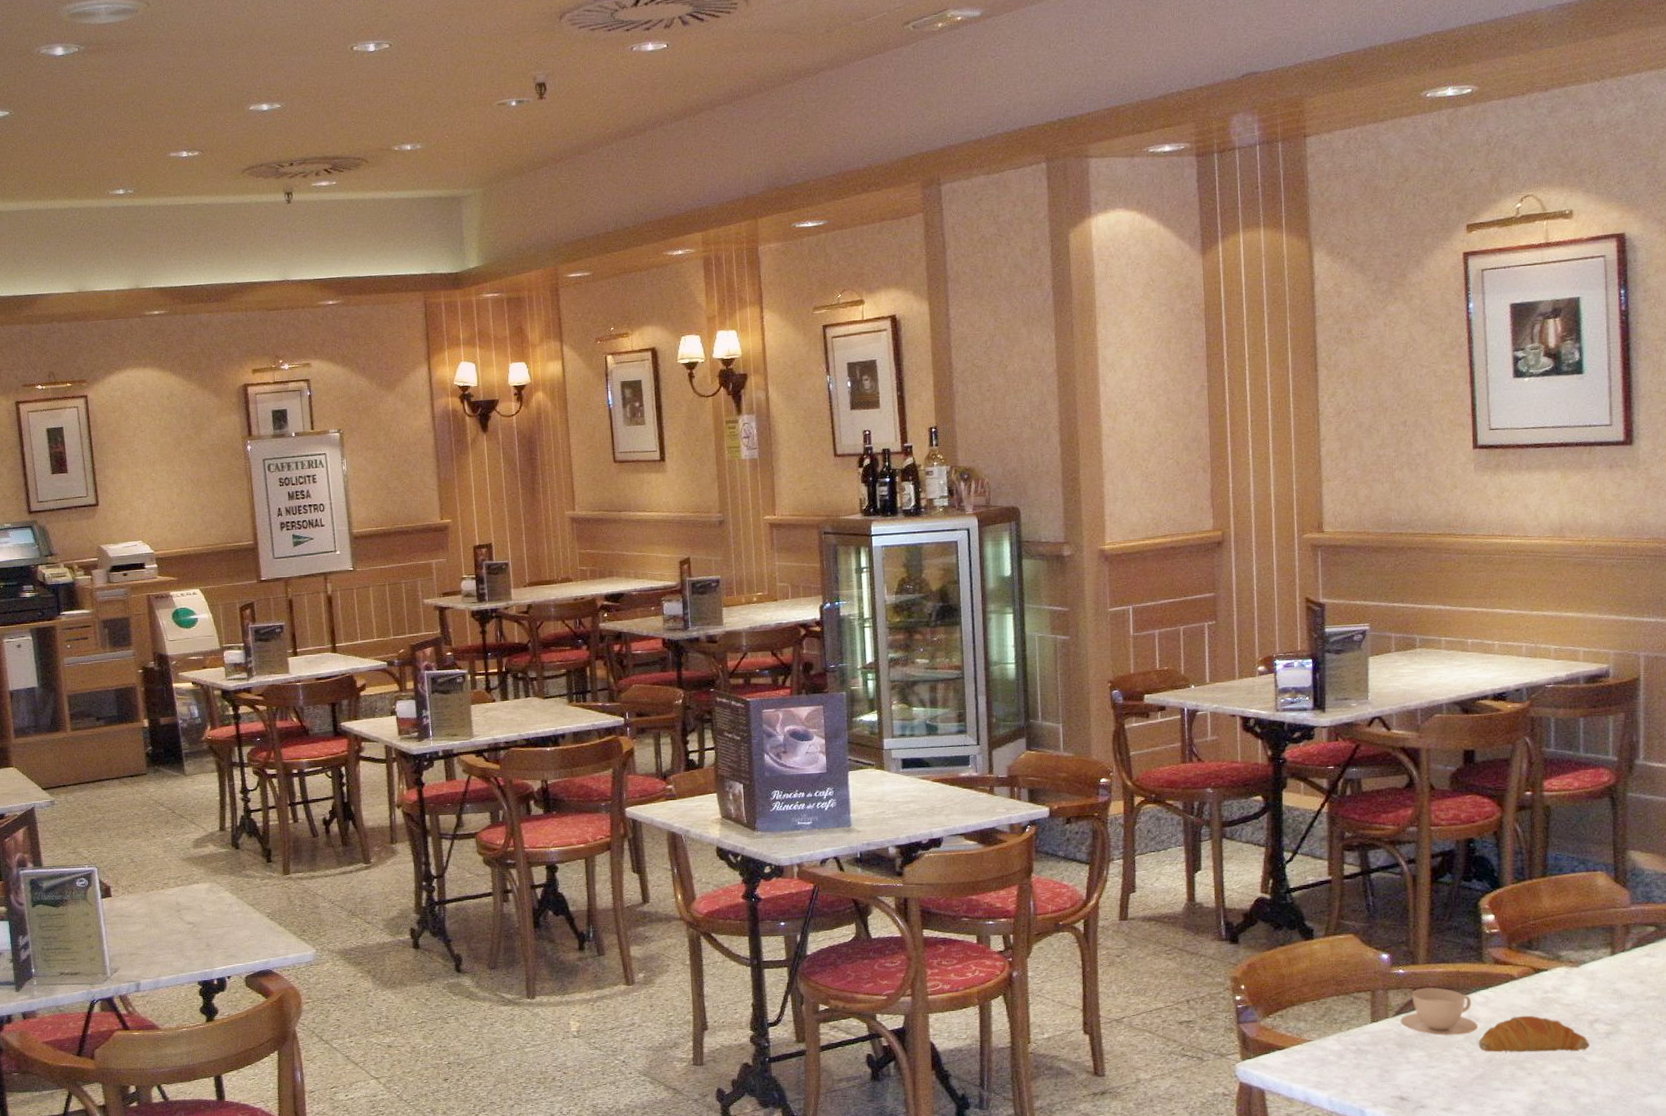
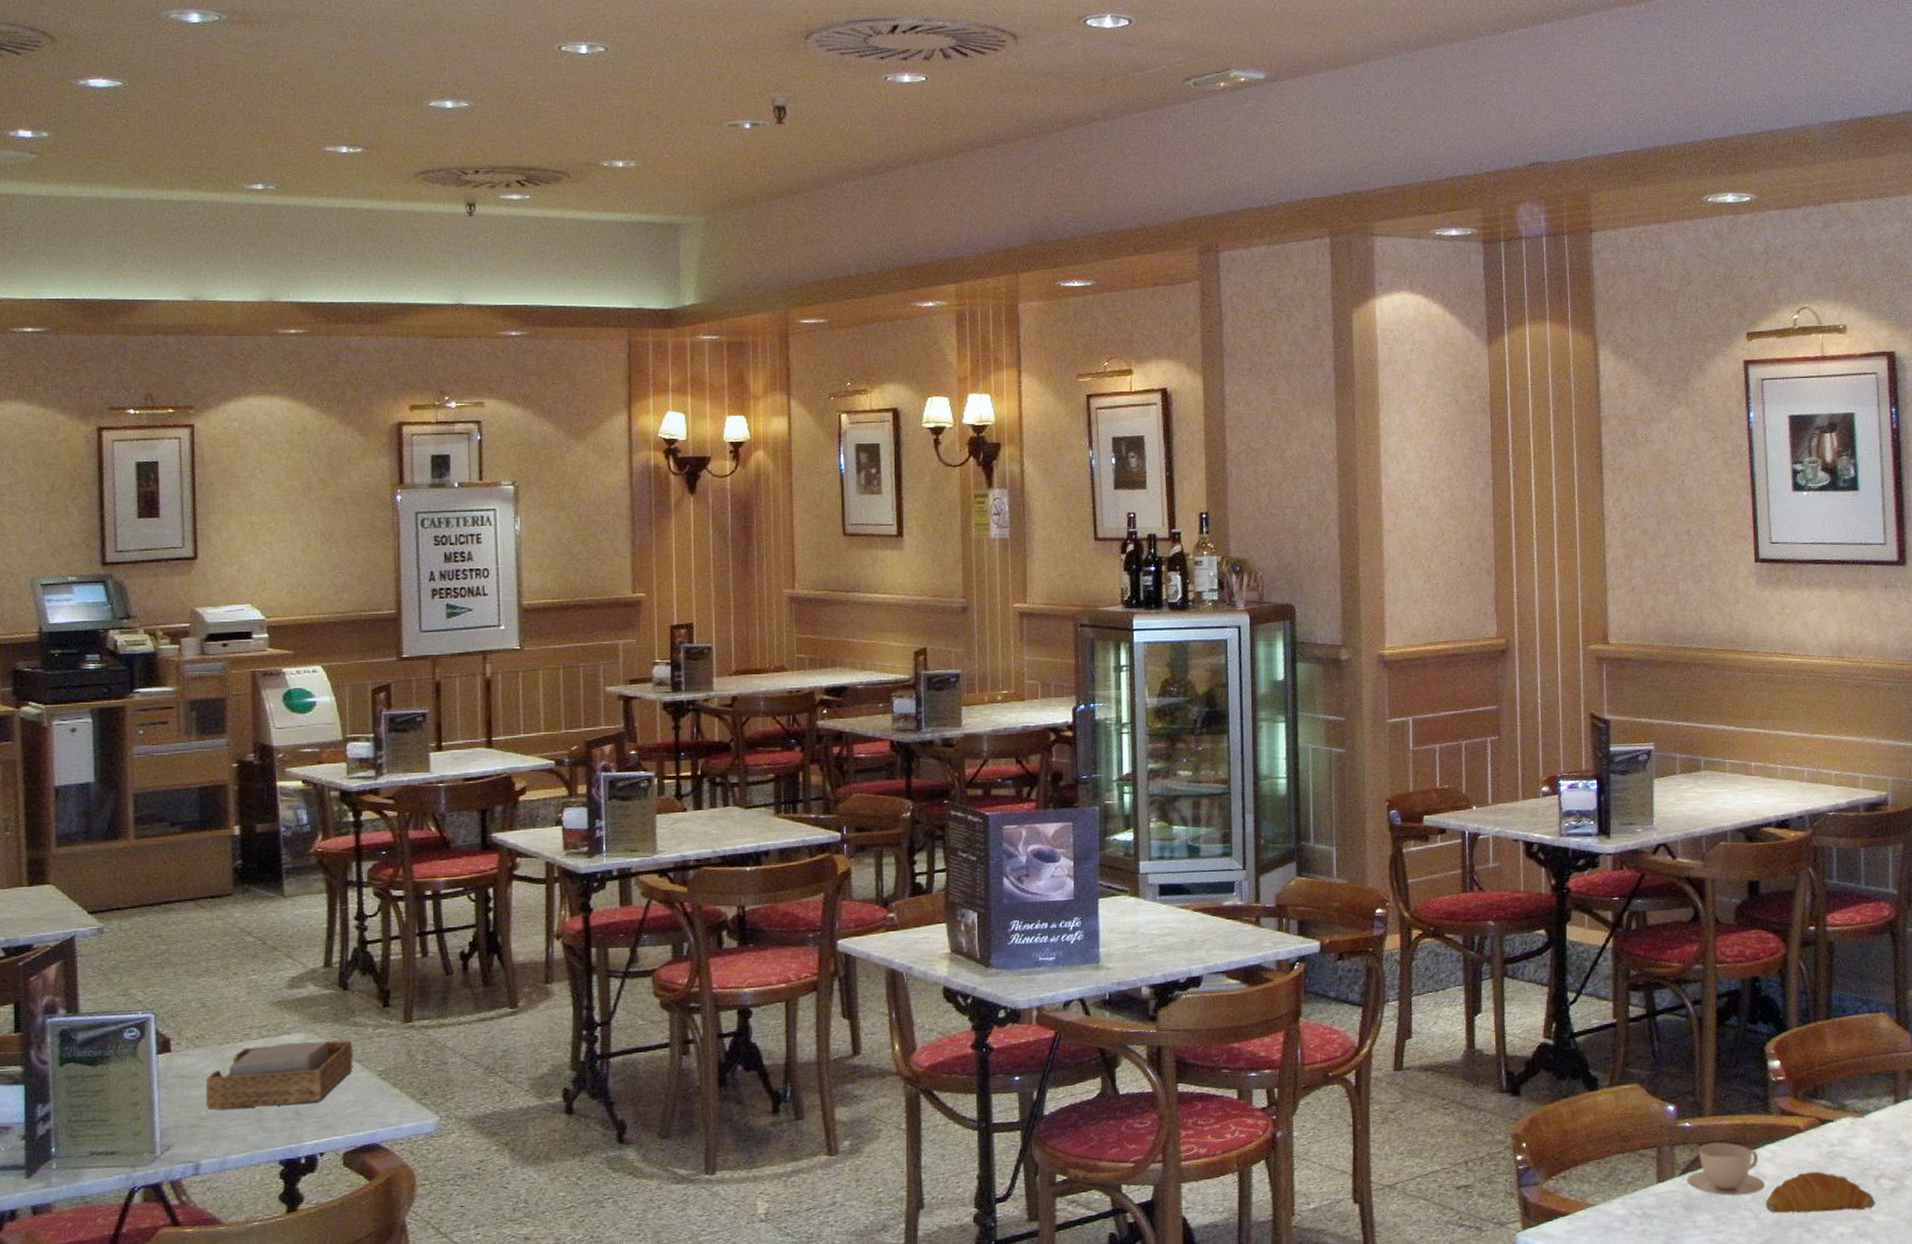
napkin holder: none [139,889,248,943] -> present [205,1040,353,1111]

